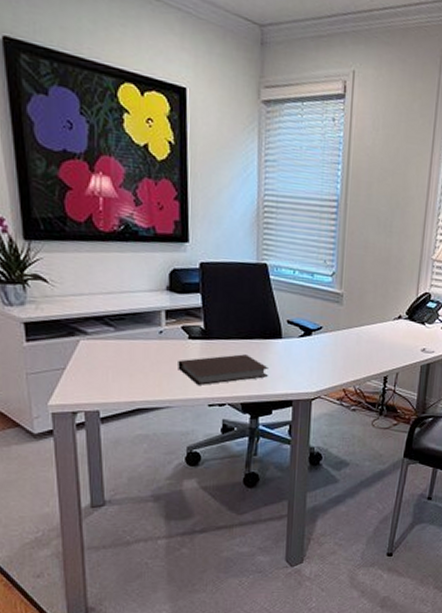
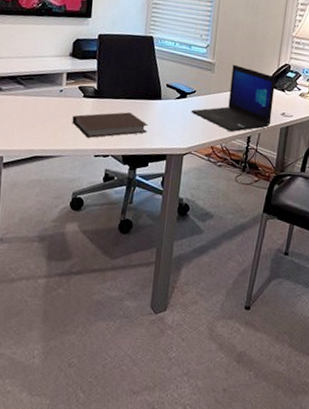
laptop: none [317,294,414,373] -> present [191,64,276,132]

